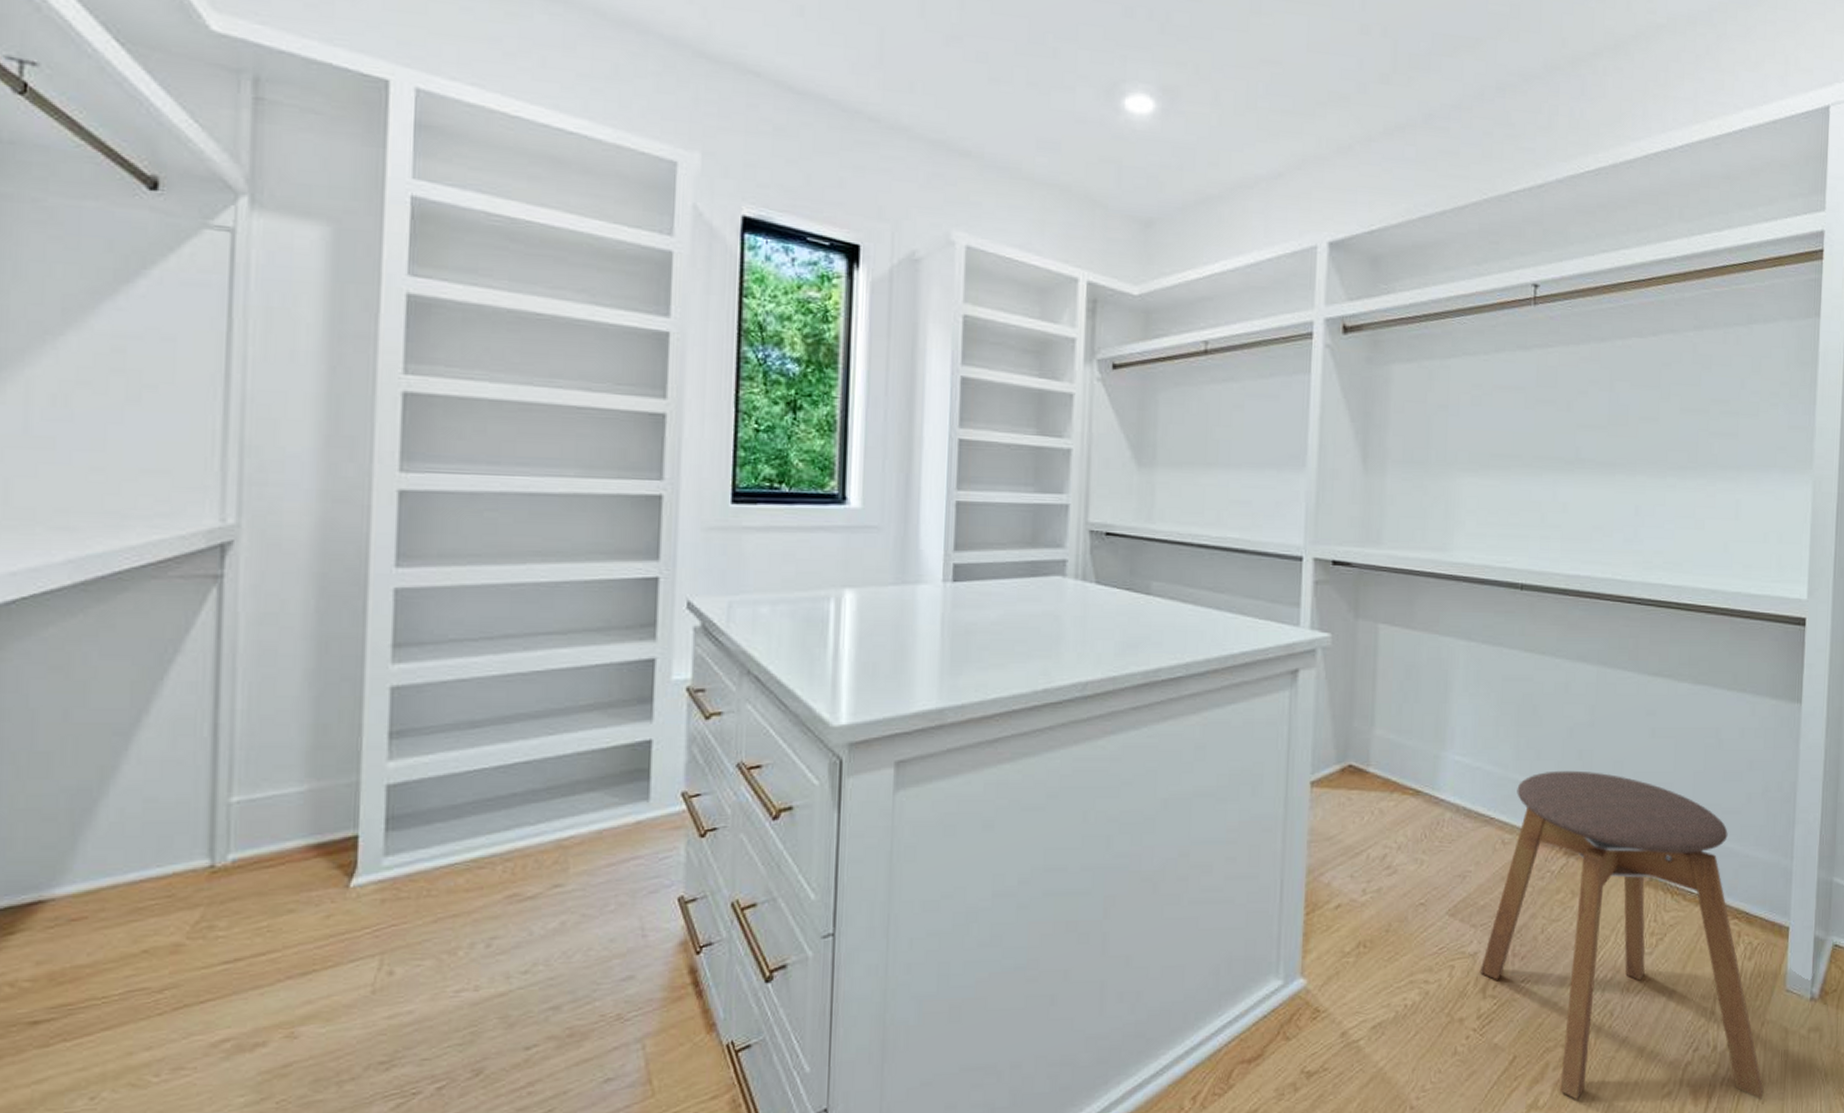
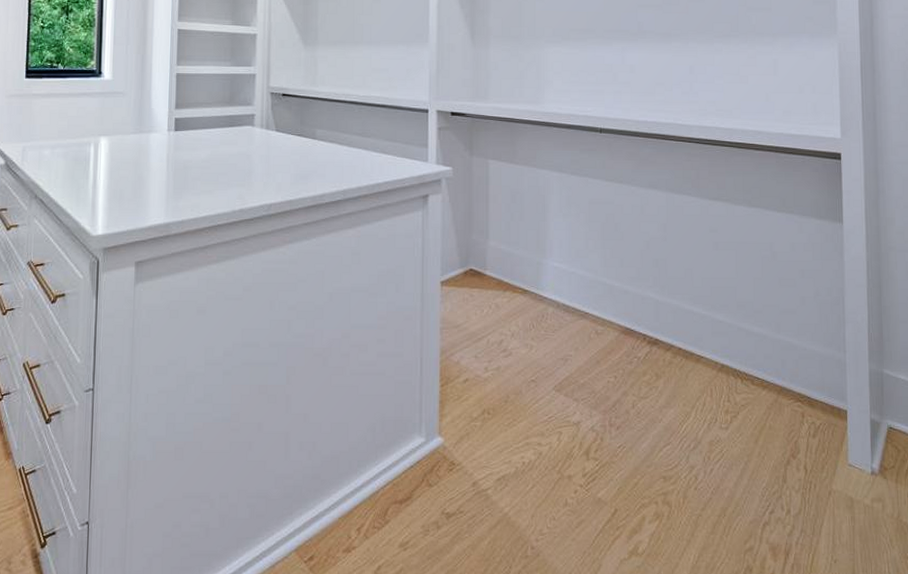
stool: present [1479,770,1764,1100] -> none [583,276,835,558]

